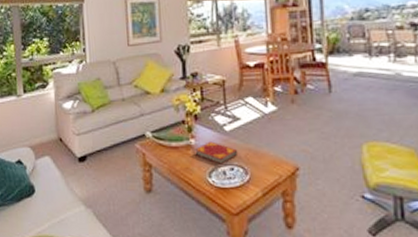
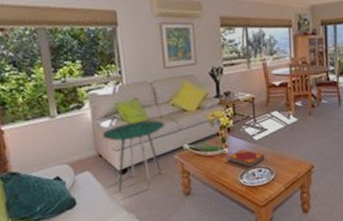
side table: none [64,102,127,181] -> present [102,120,165,191]

